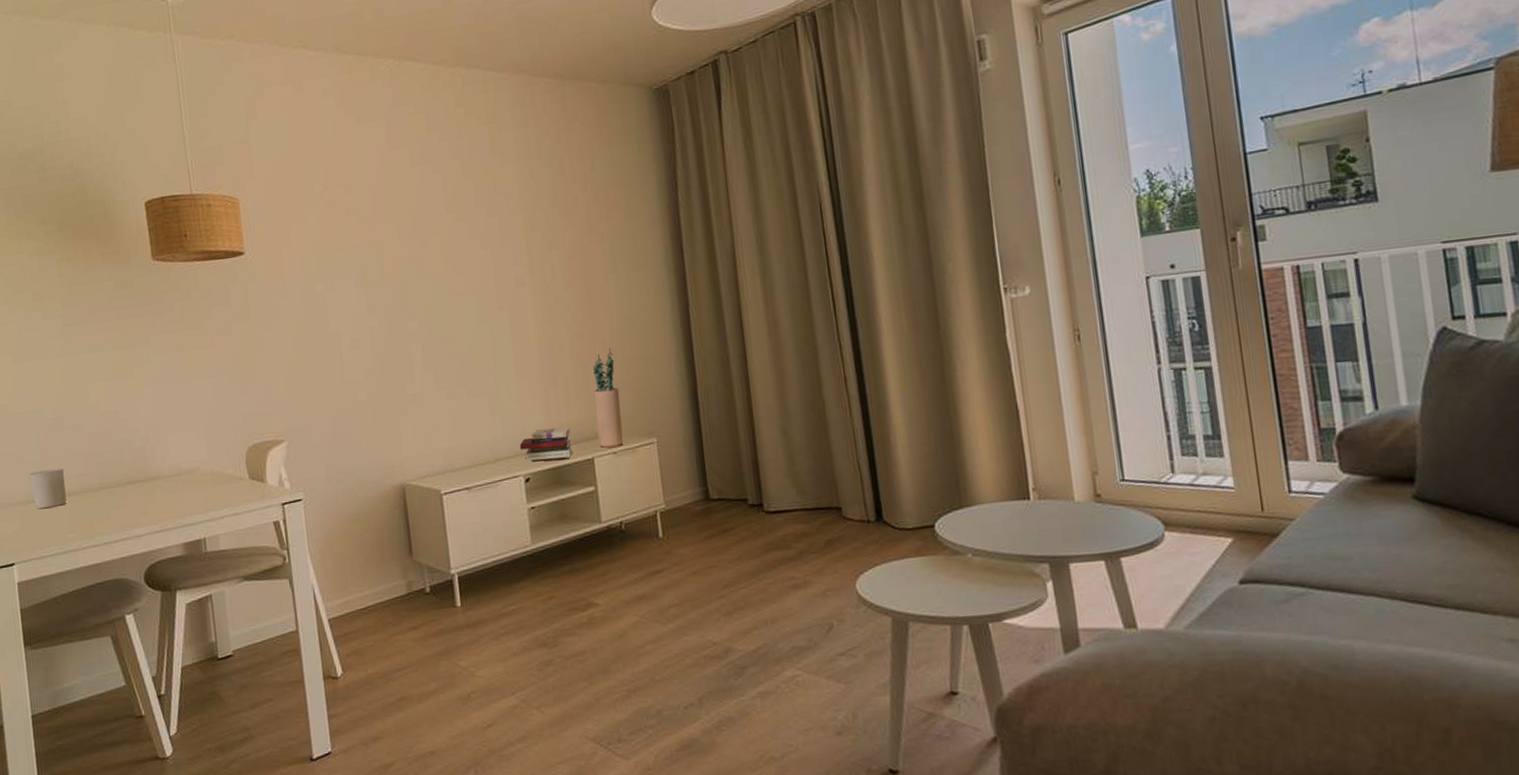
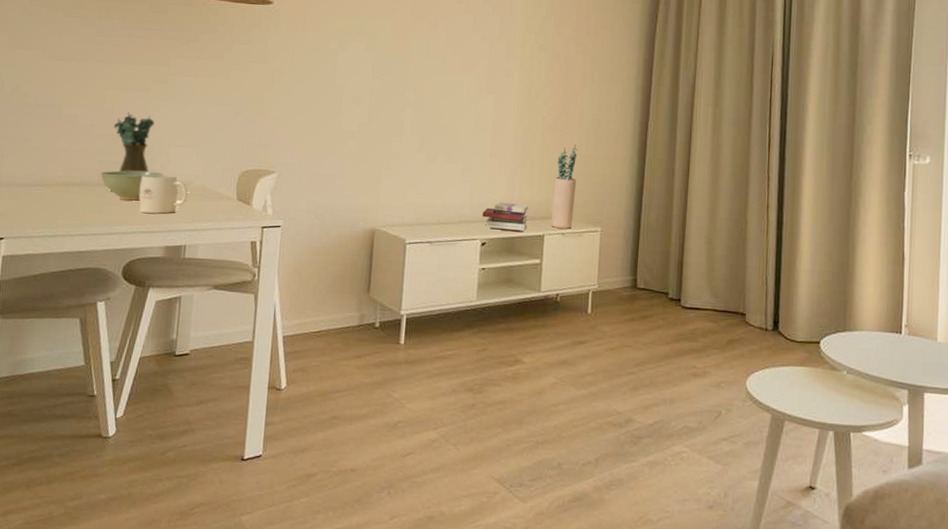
candle holder: present [28,467,67,509] -> none [34,159,68,194]
bowl: none [100,463,165,501] -> present [100,170,163,201]
vase: none [103,403,150,471] -> present [114,112,155,173]
mug: none [143,464,196,511] -> present [139,174,188,214]

